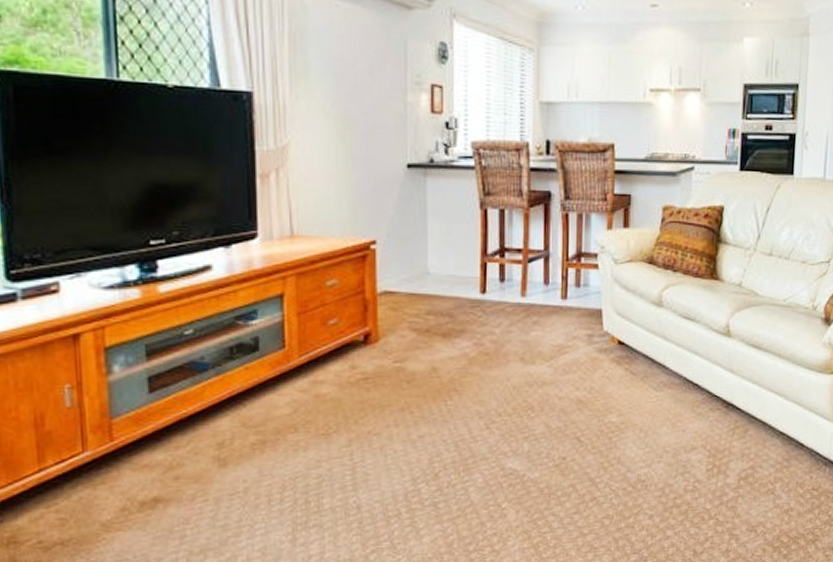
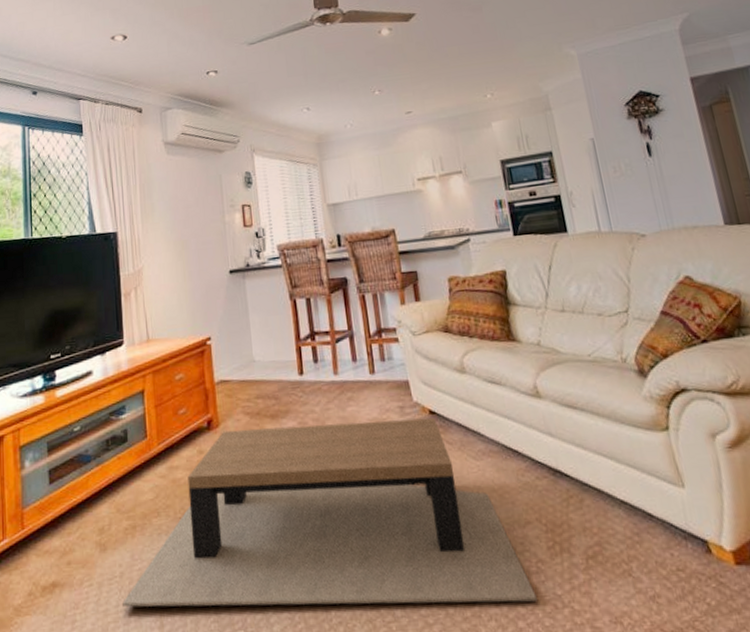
coffee table: none [246,346,688,522] -> present [122,417,537,608]

